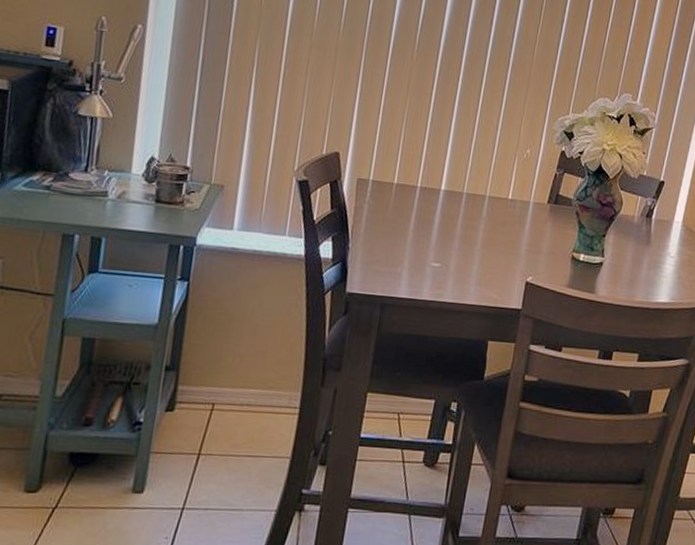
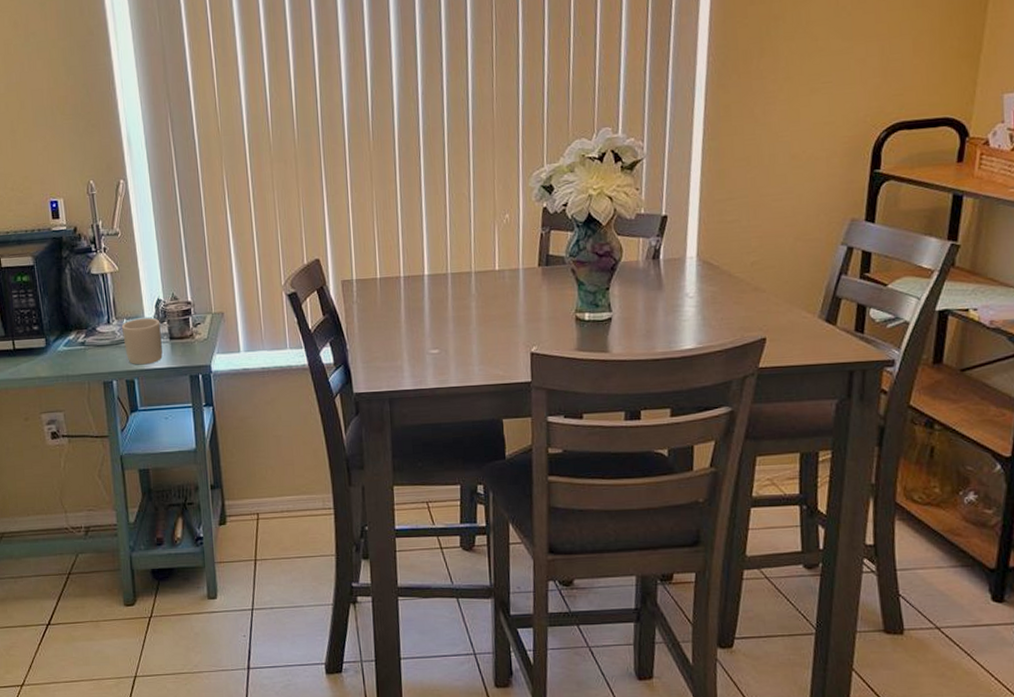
mug: none [98,172,149,225] -> present [121,317,163,365]

